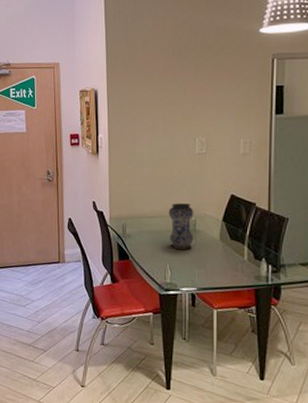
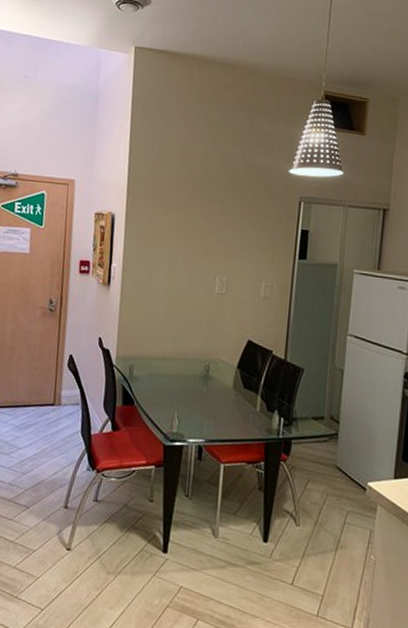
vase: present [168,203,194,249] -> none [180,345,208,397]

